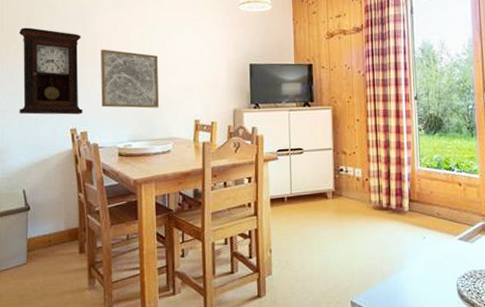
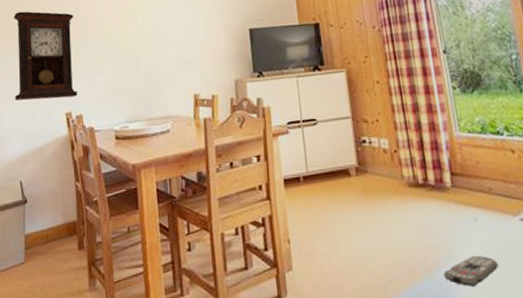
wall art: present [101,49,160,109] -> none [93,26,156,88]
remote control: none [395,266,437,290] -> present [443,255,498,286]

